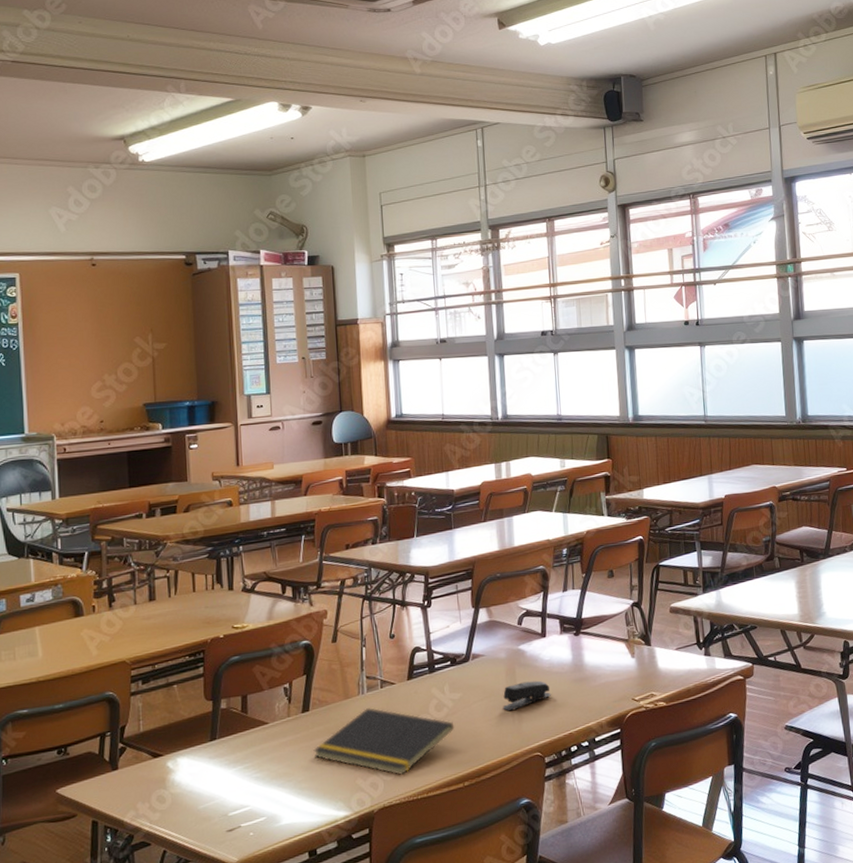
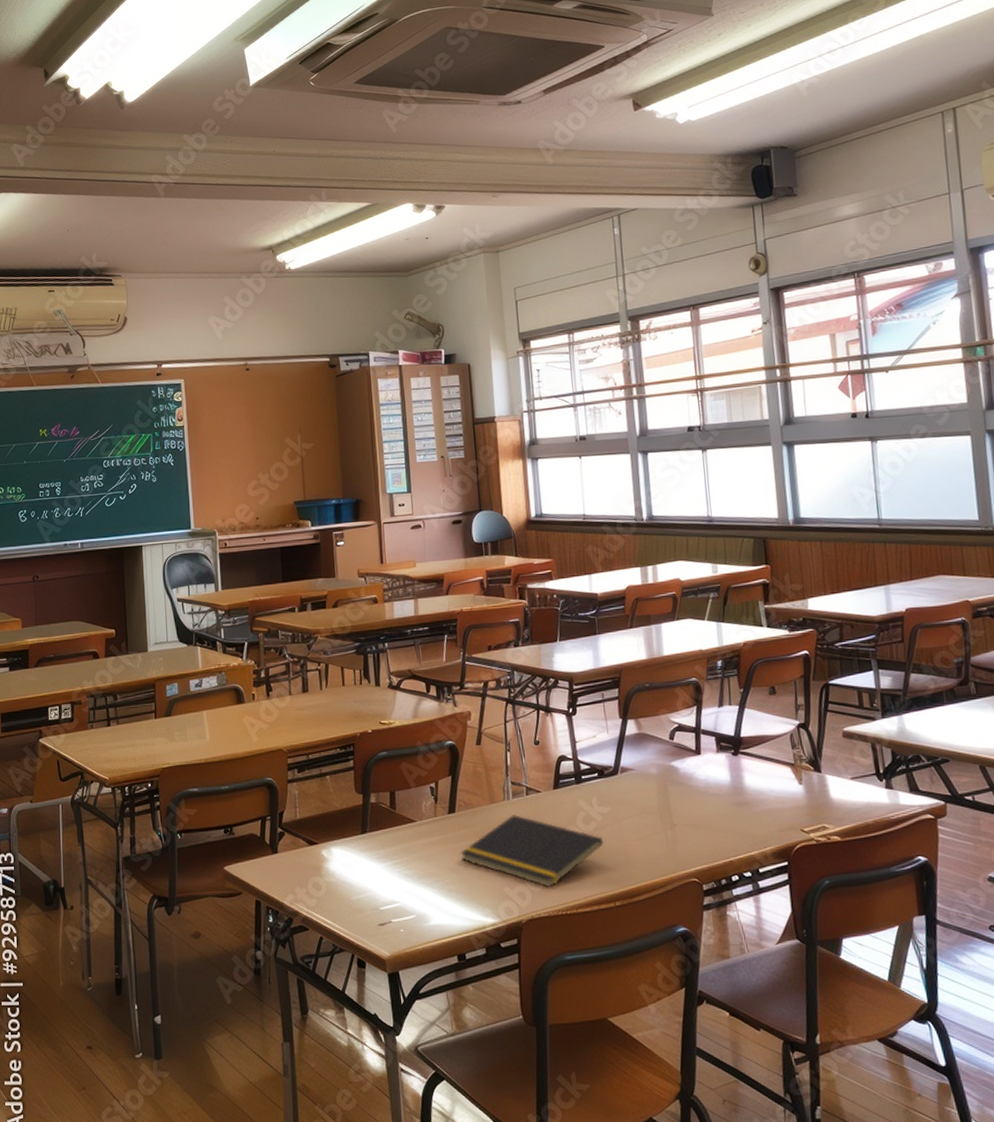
stapler: present [503,680,552,712] -> none [655,801,709,831]

